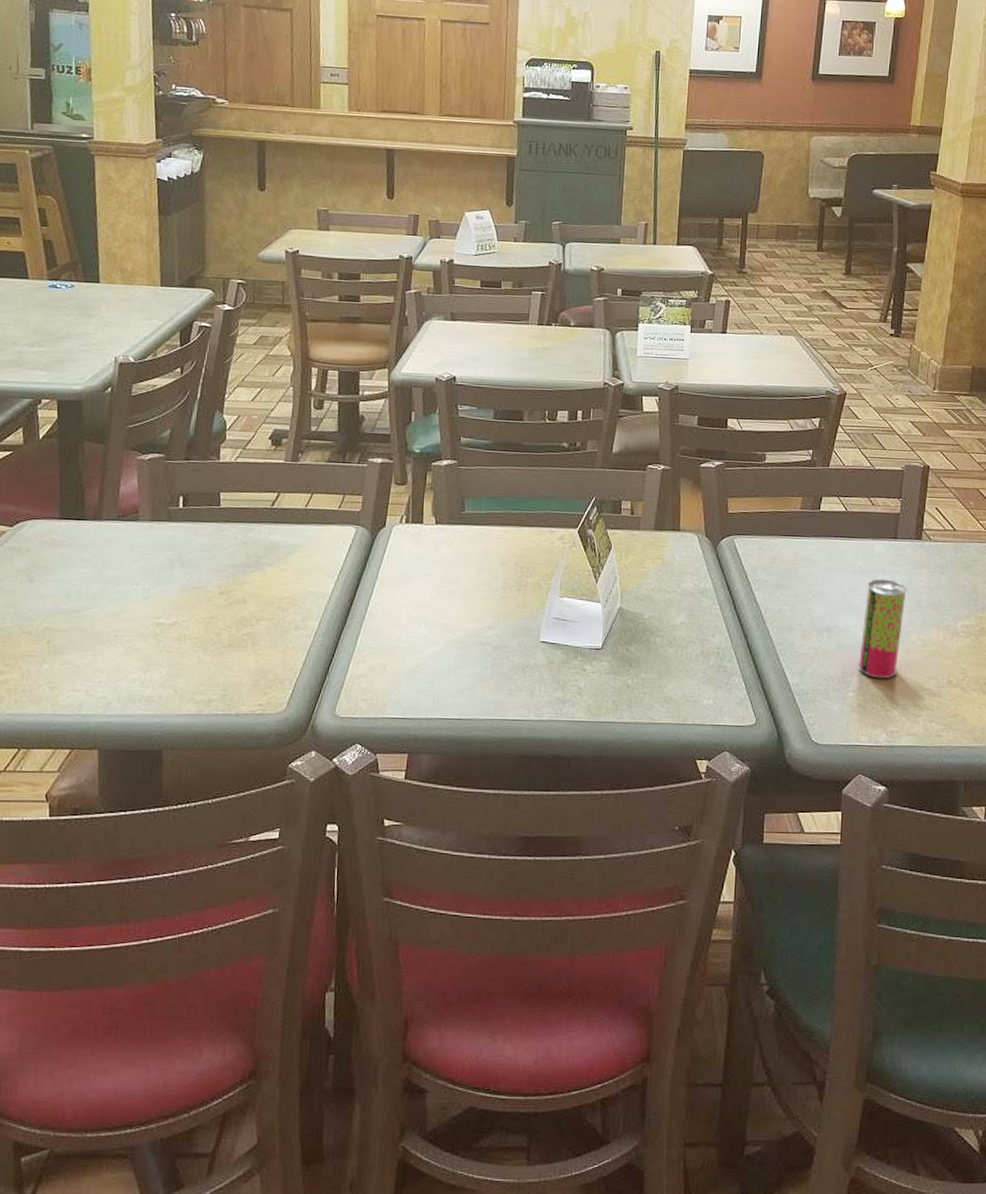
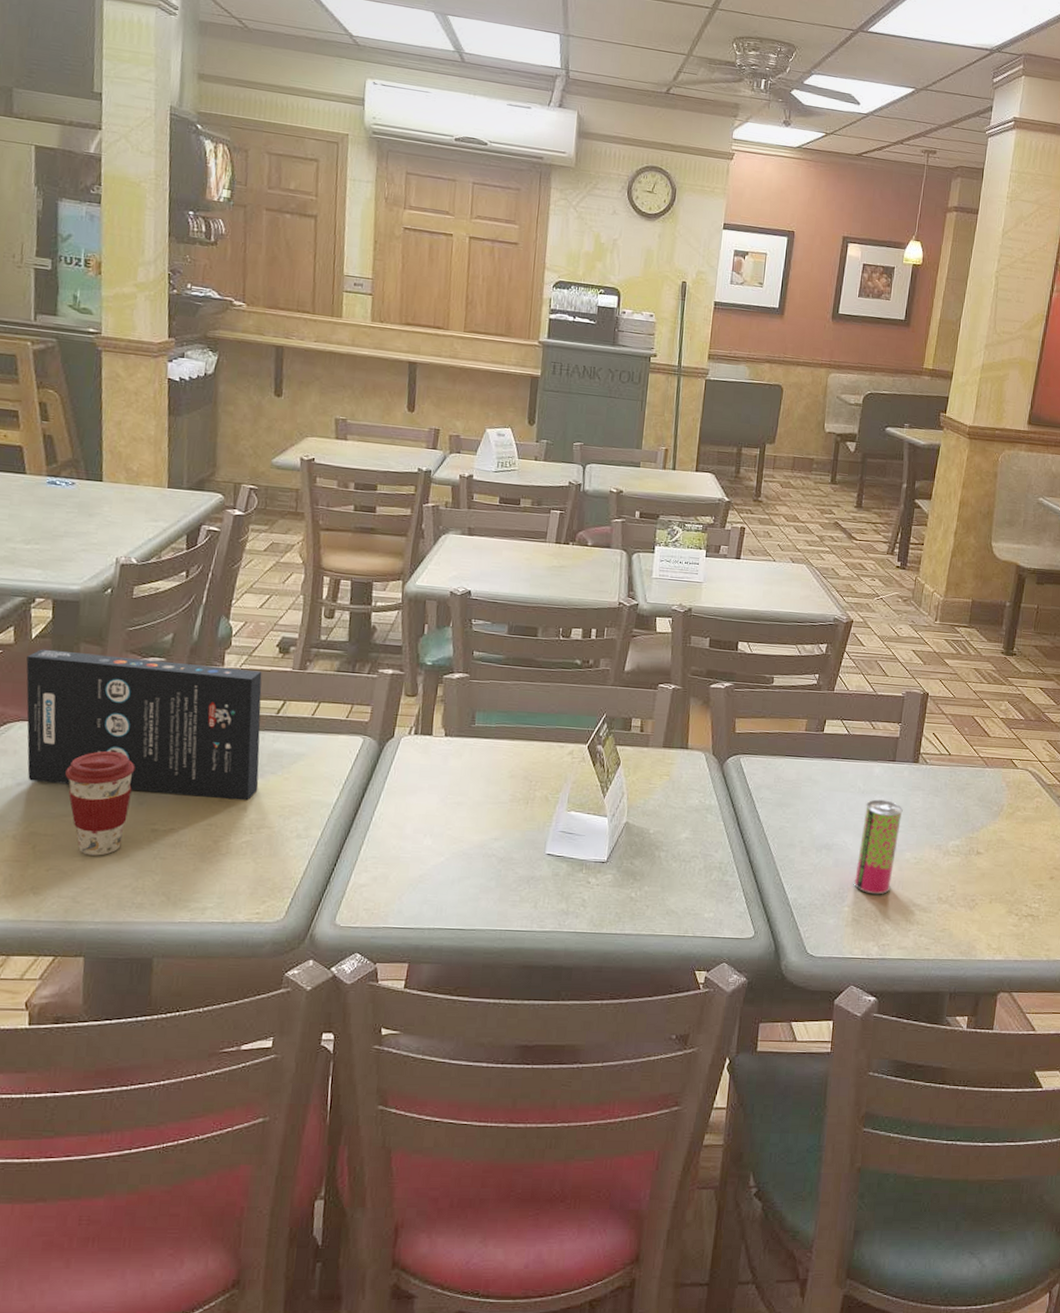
game box: none [35,448,257,593] -> present [26,649,262,801]
coffee cup: none [75,546,140,650] -> present [65,750,135,856]

